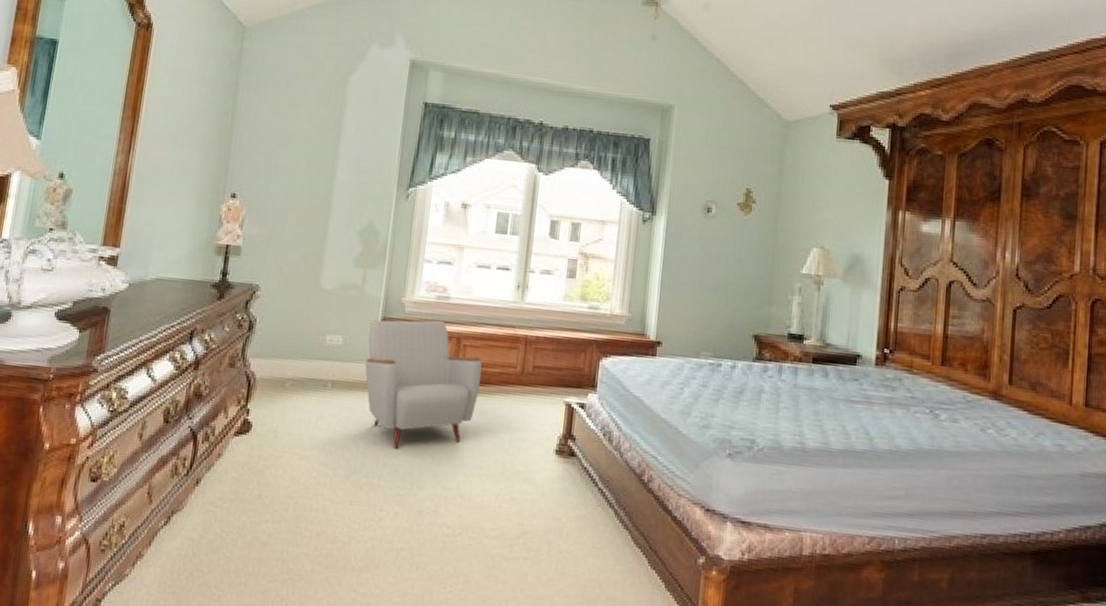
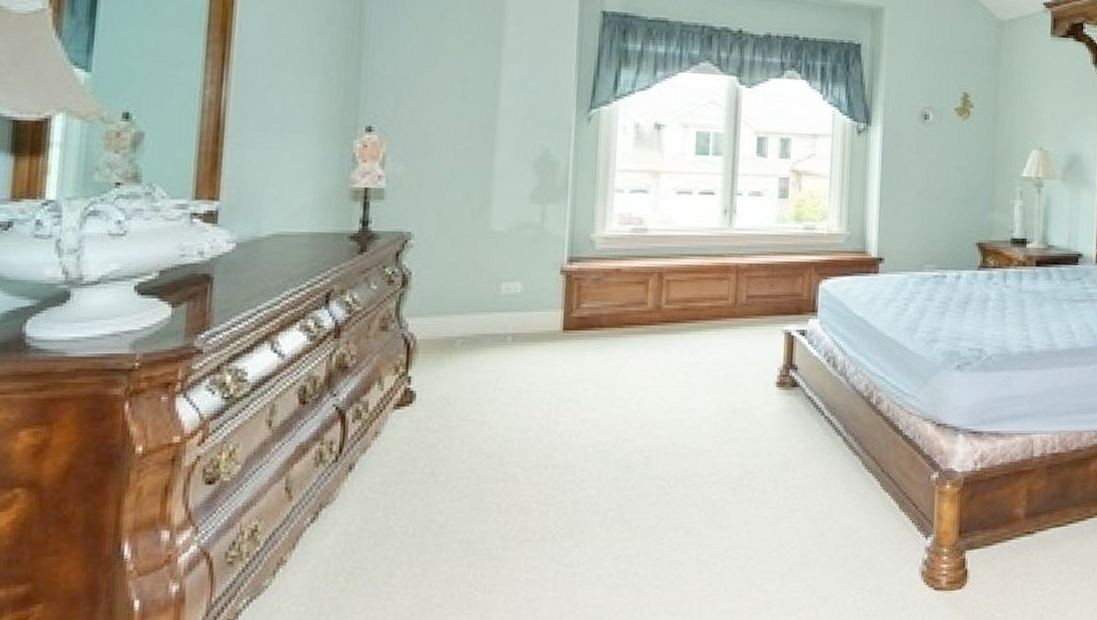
armchair: present [364,320,482,449] -> none [551,255,689,402]

